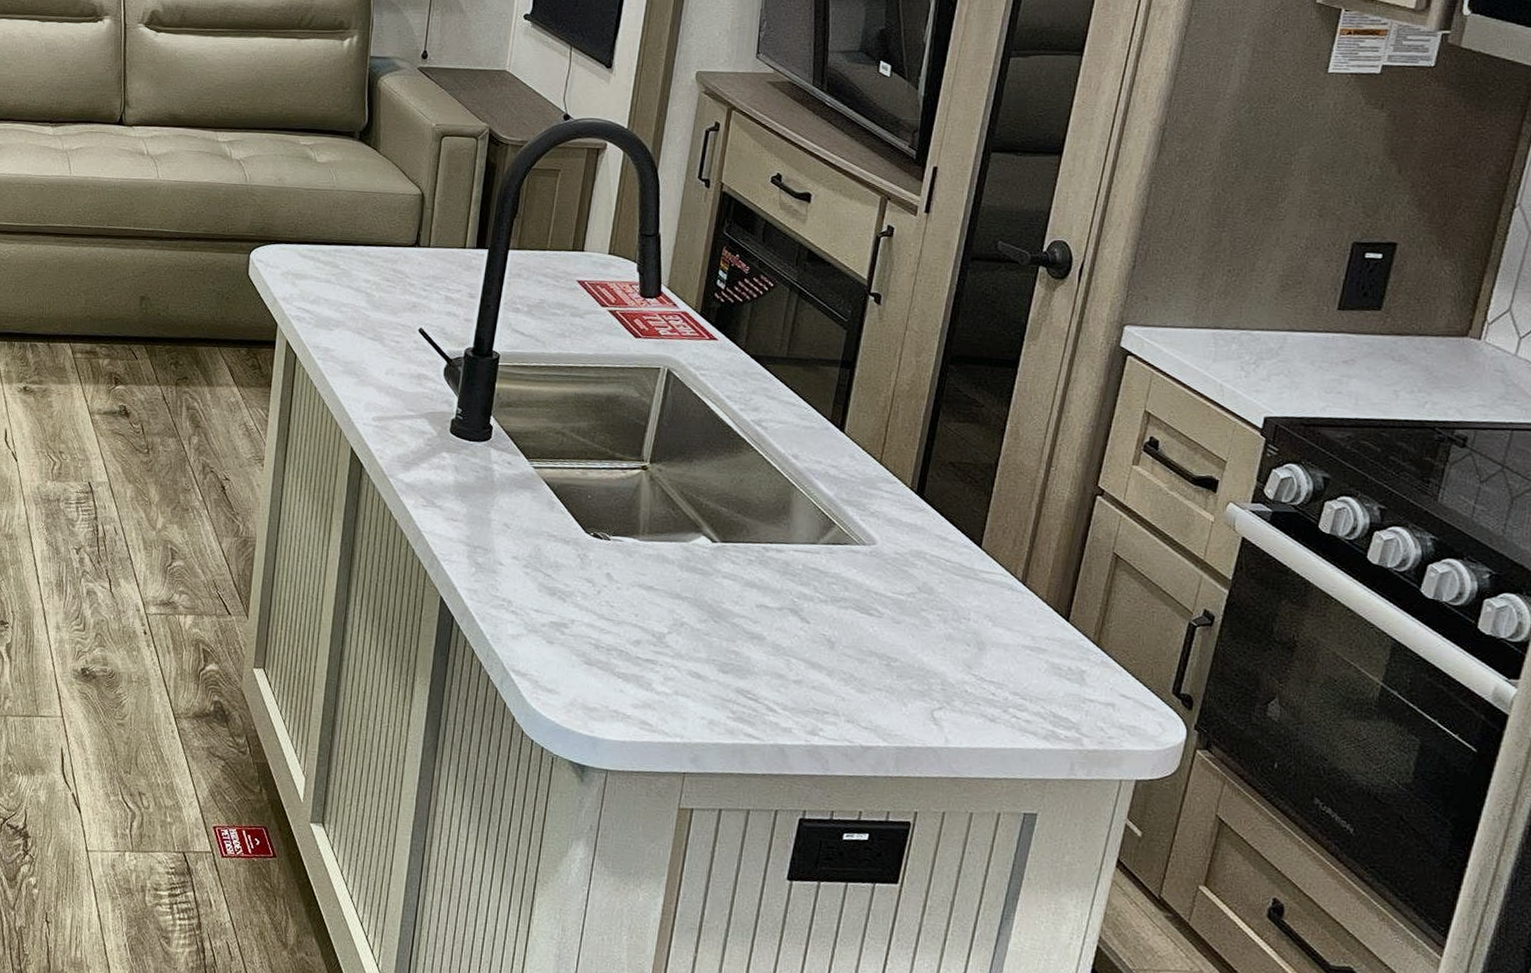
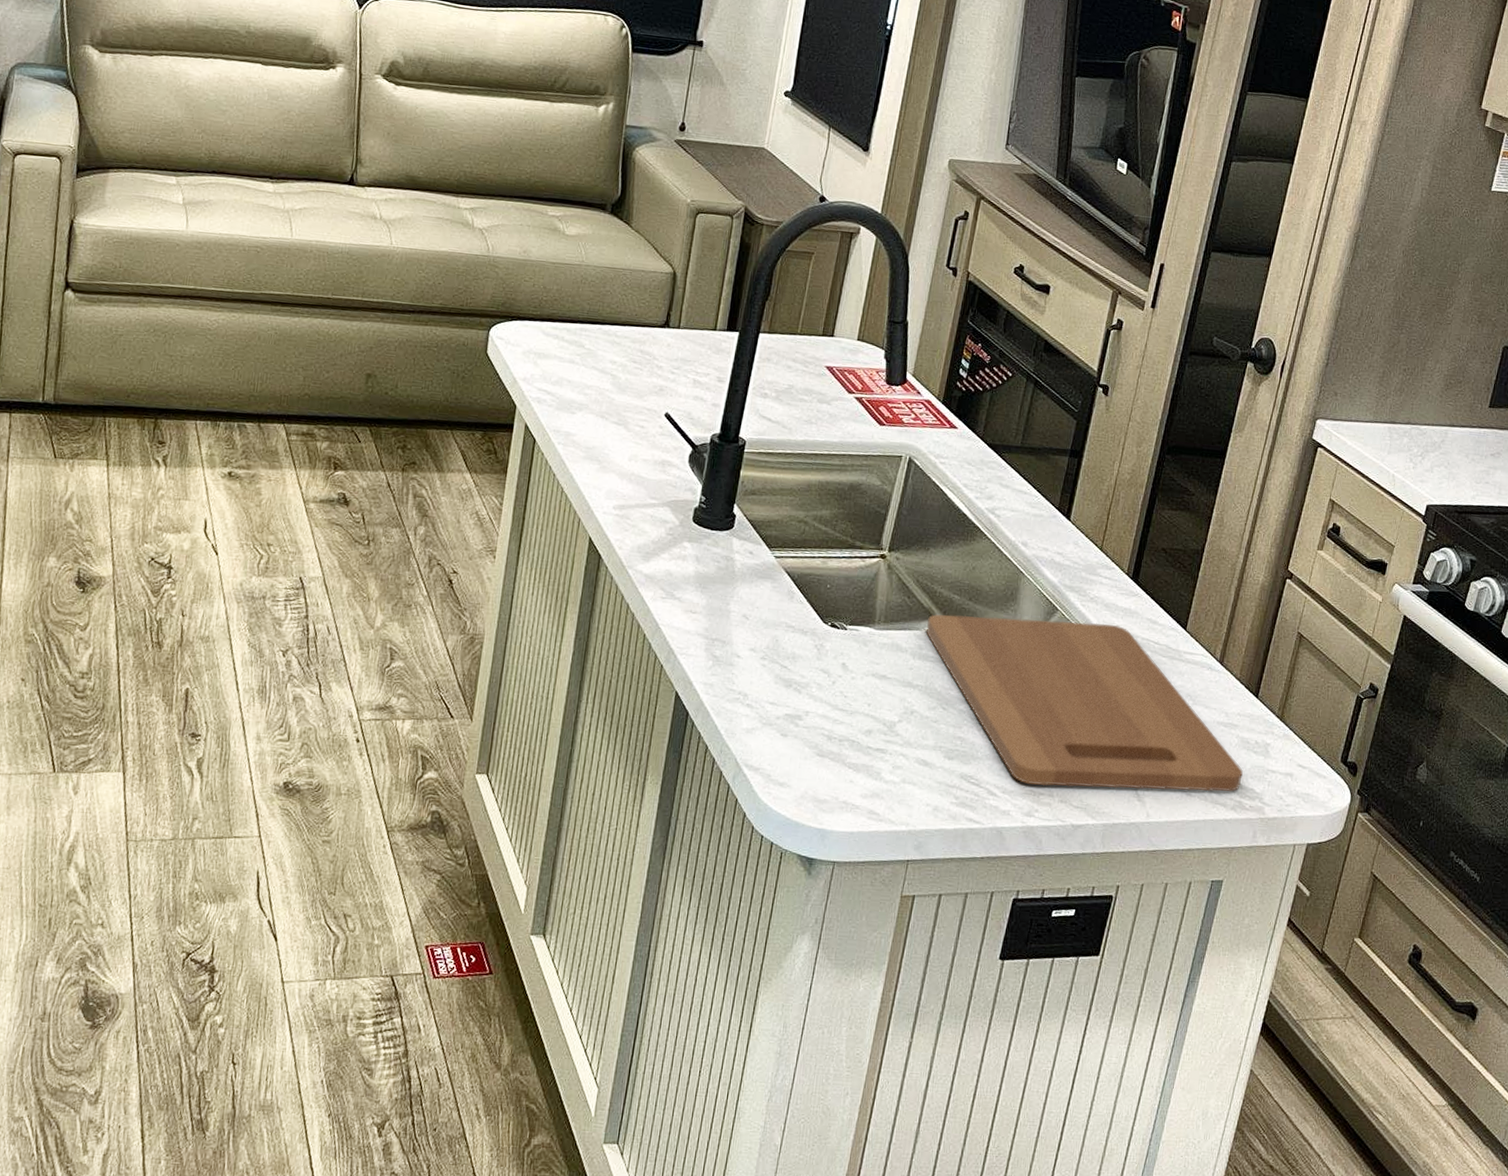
cutting board: none [693,526,1055,721] -> present [925,614,1243,793]

